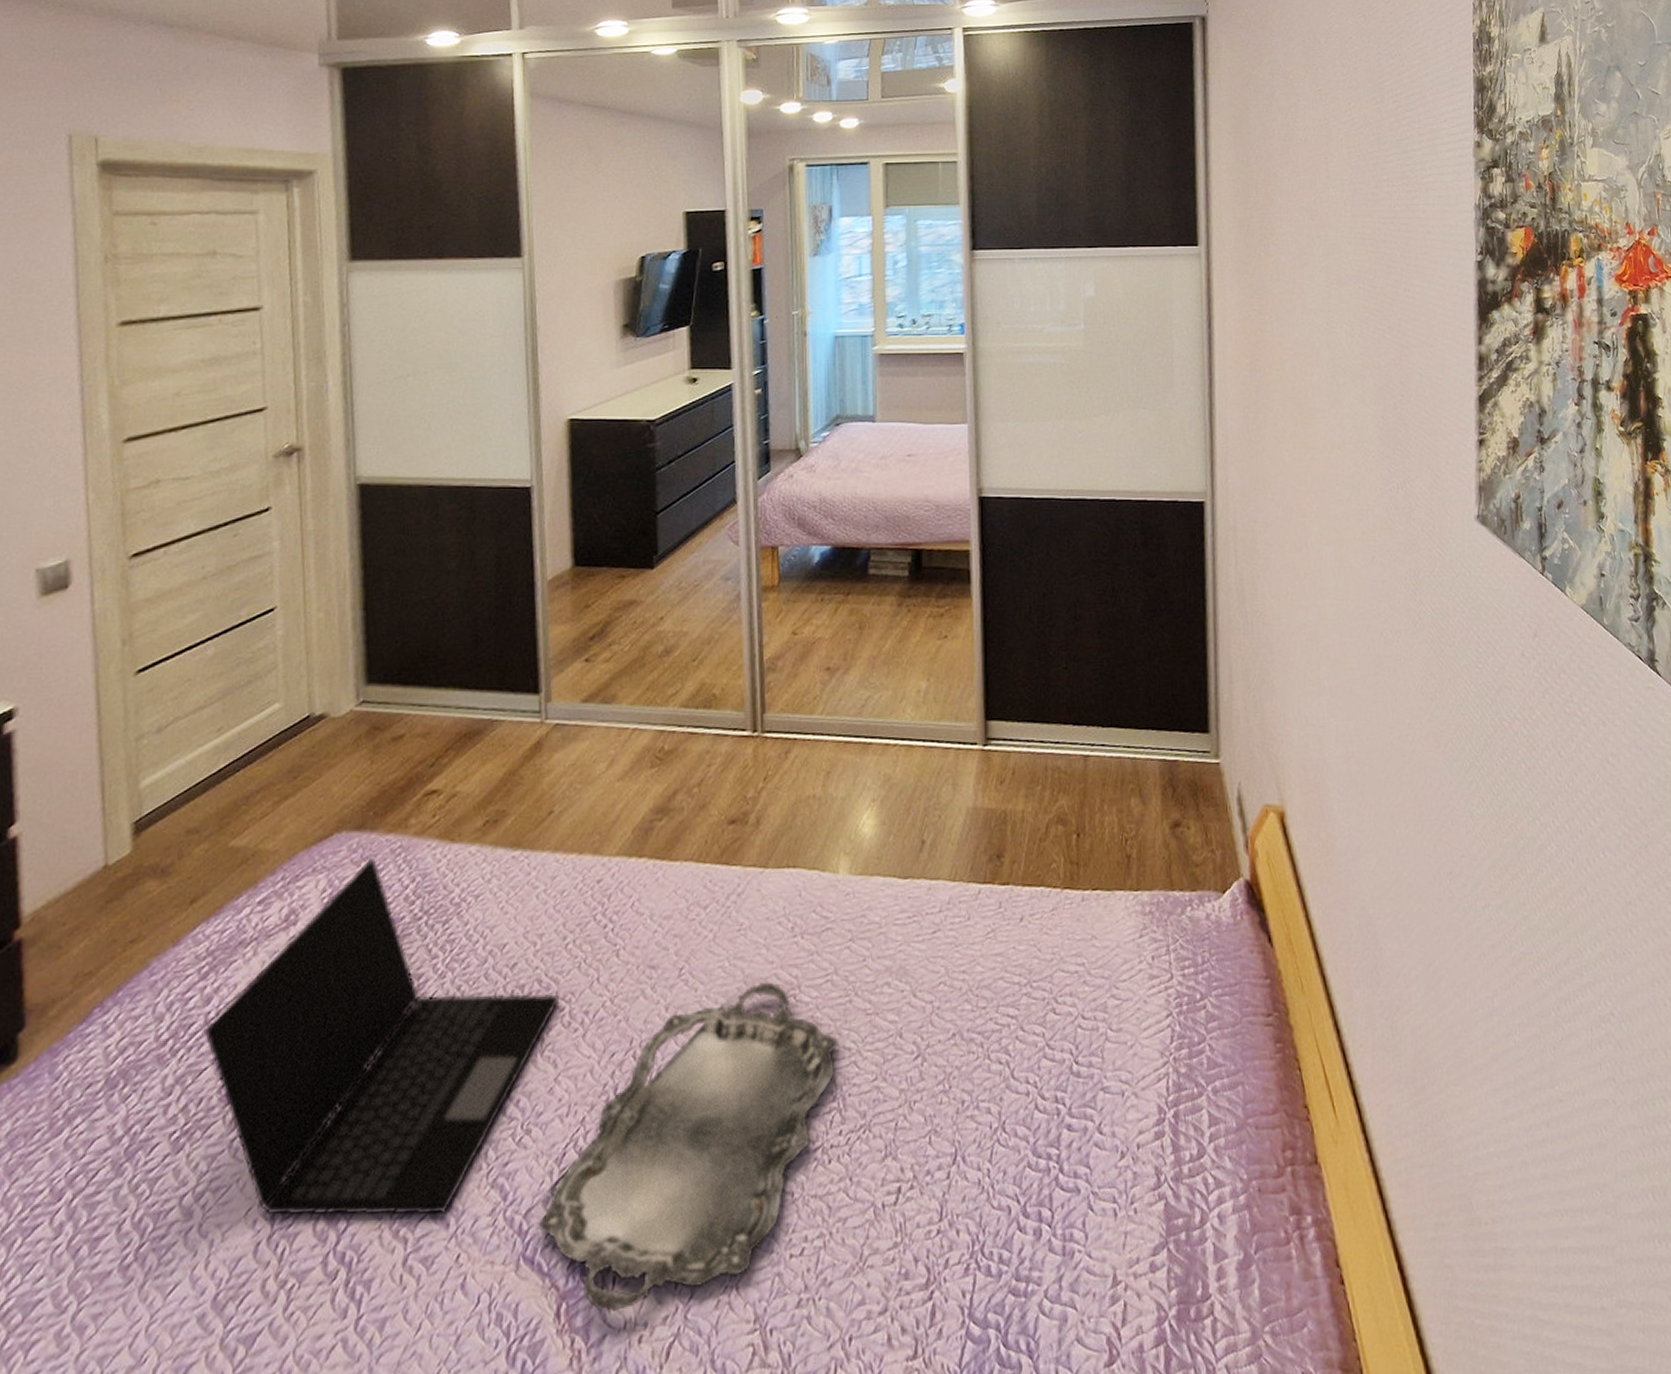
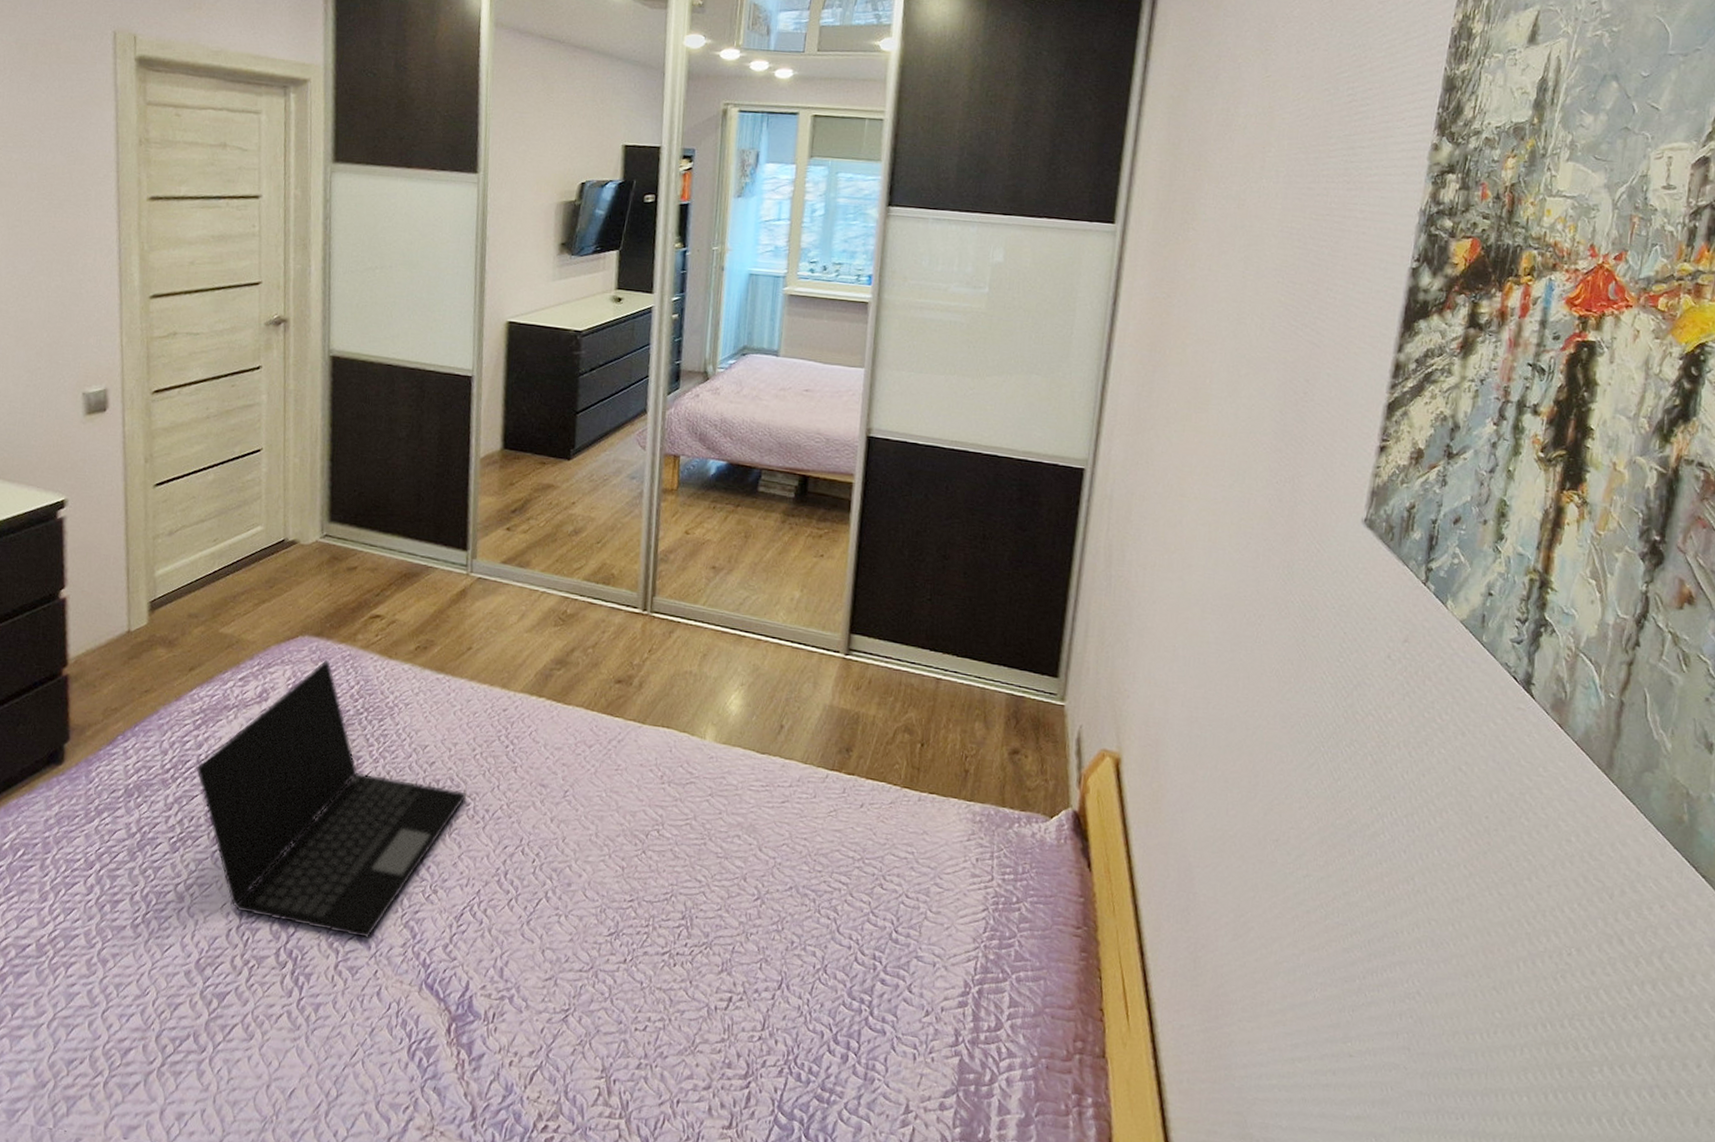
serving tray: present [539,982,838,1313] -> none [439,815,691,1039]

